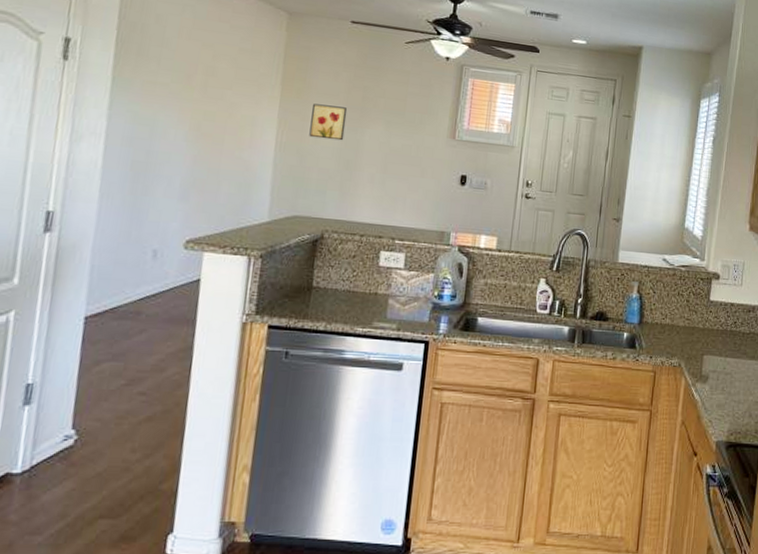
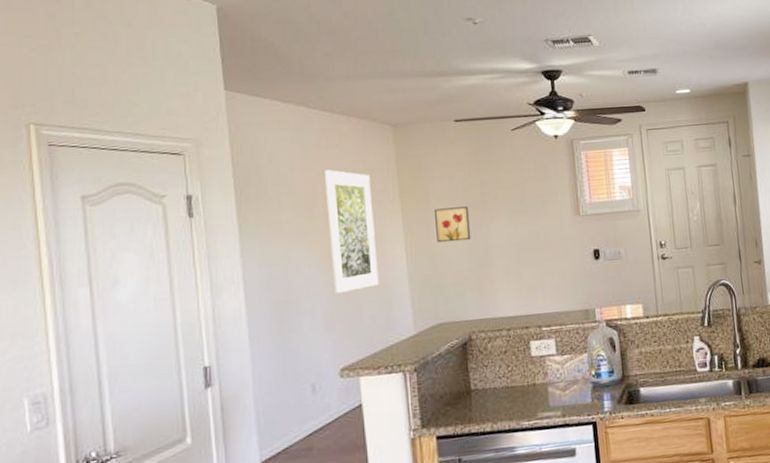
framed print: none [195,42,256,167] -> present [325,169,379,294]

